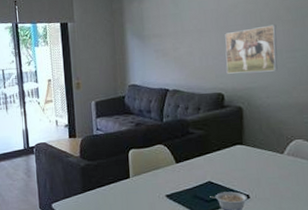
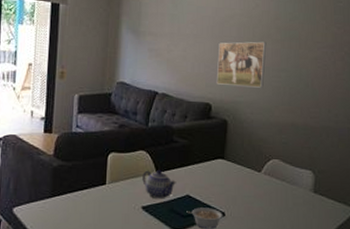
teapot: none [163,160,197,187] -> present [142,169,177,198]

